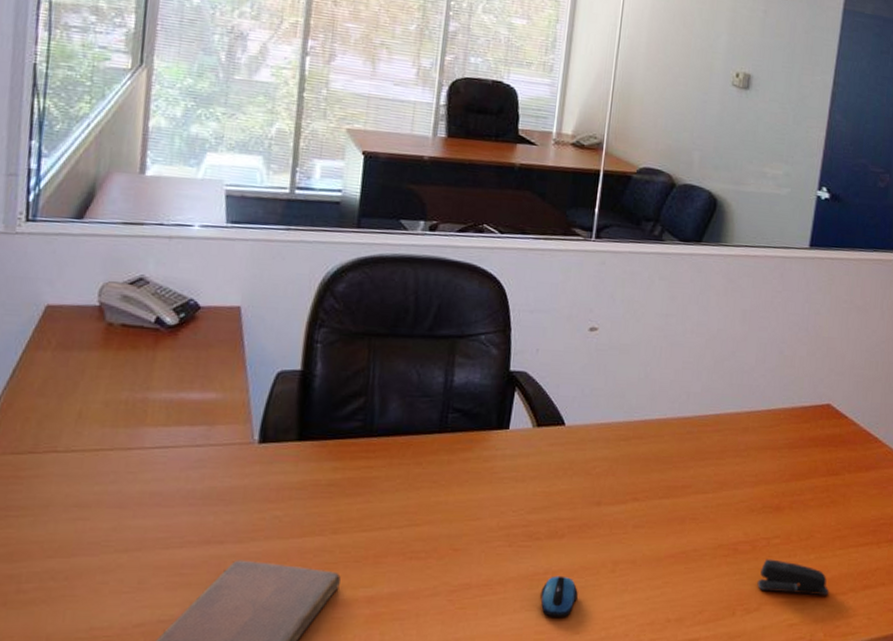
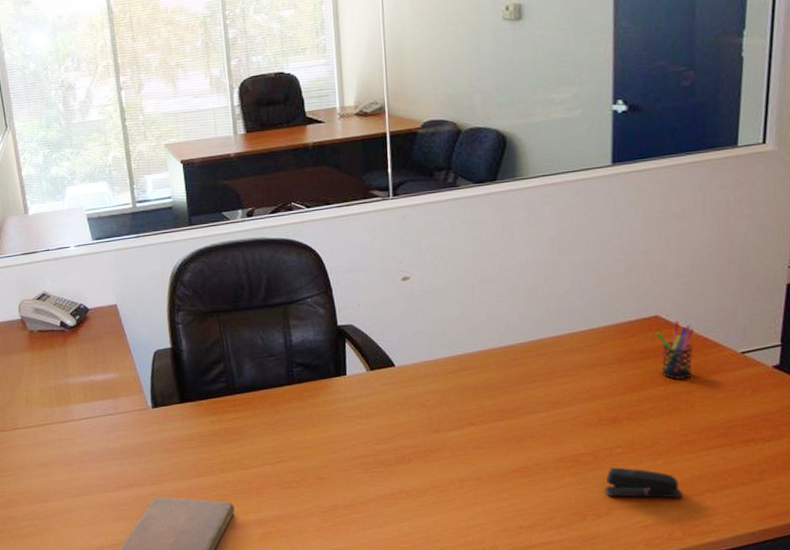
computer mouse: present [541,576,578,617] -> none [399,494,433,529]
pen holder: none [826,411,860,473] -> present [656,320,694,380]

